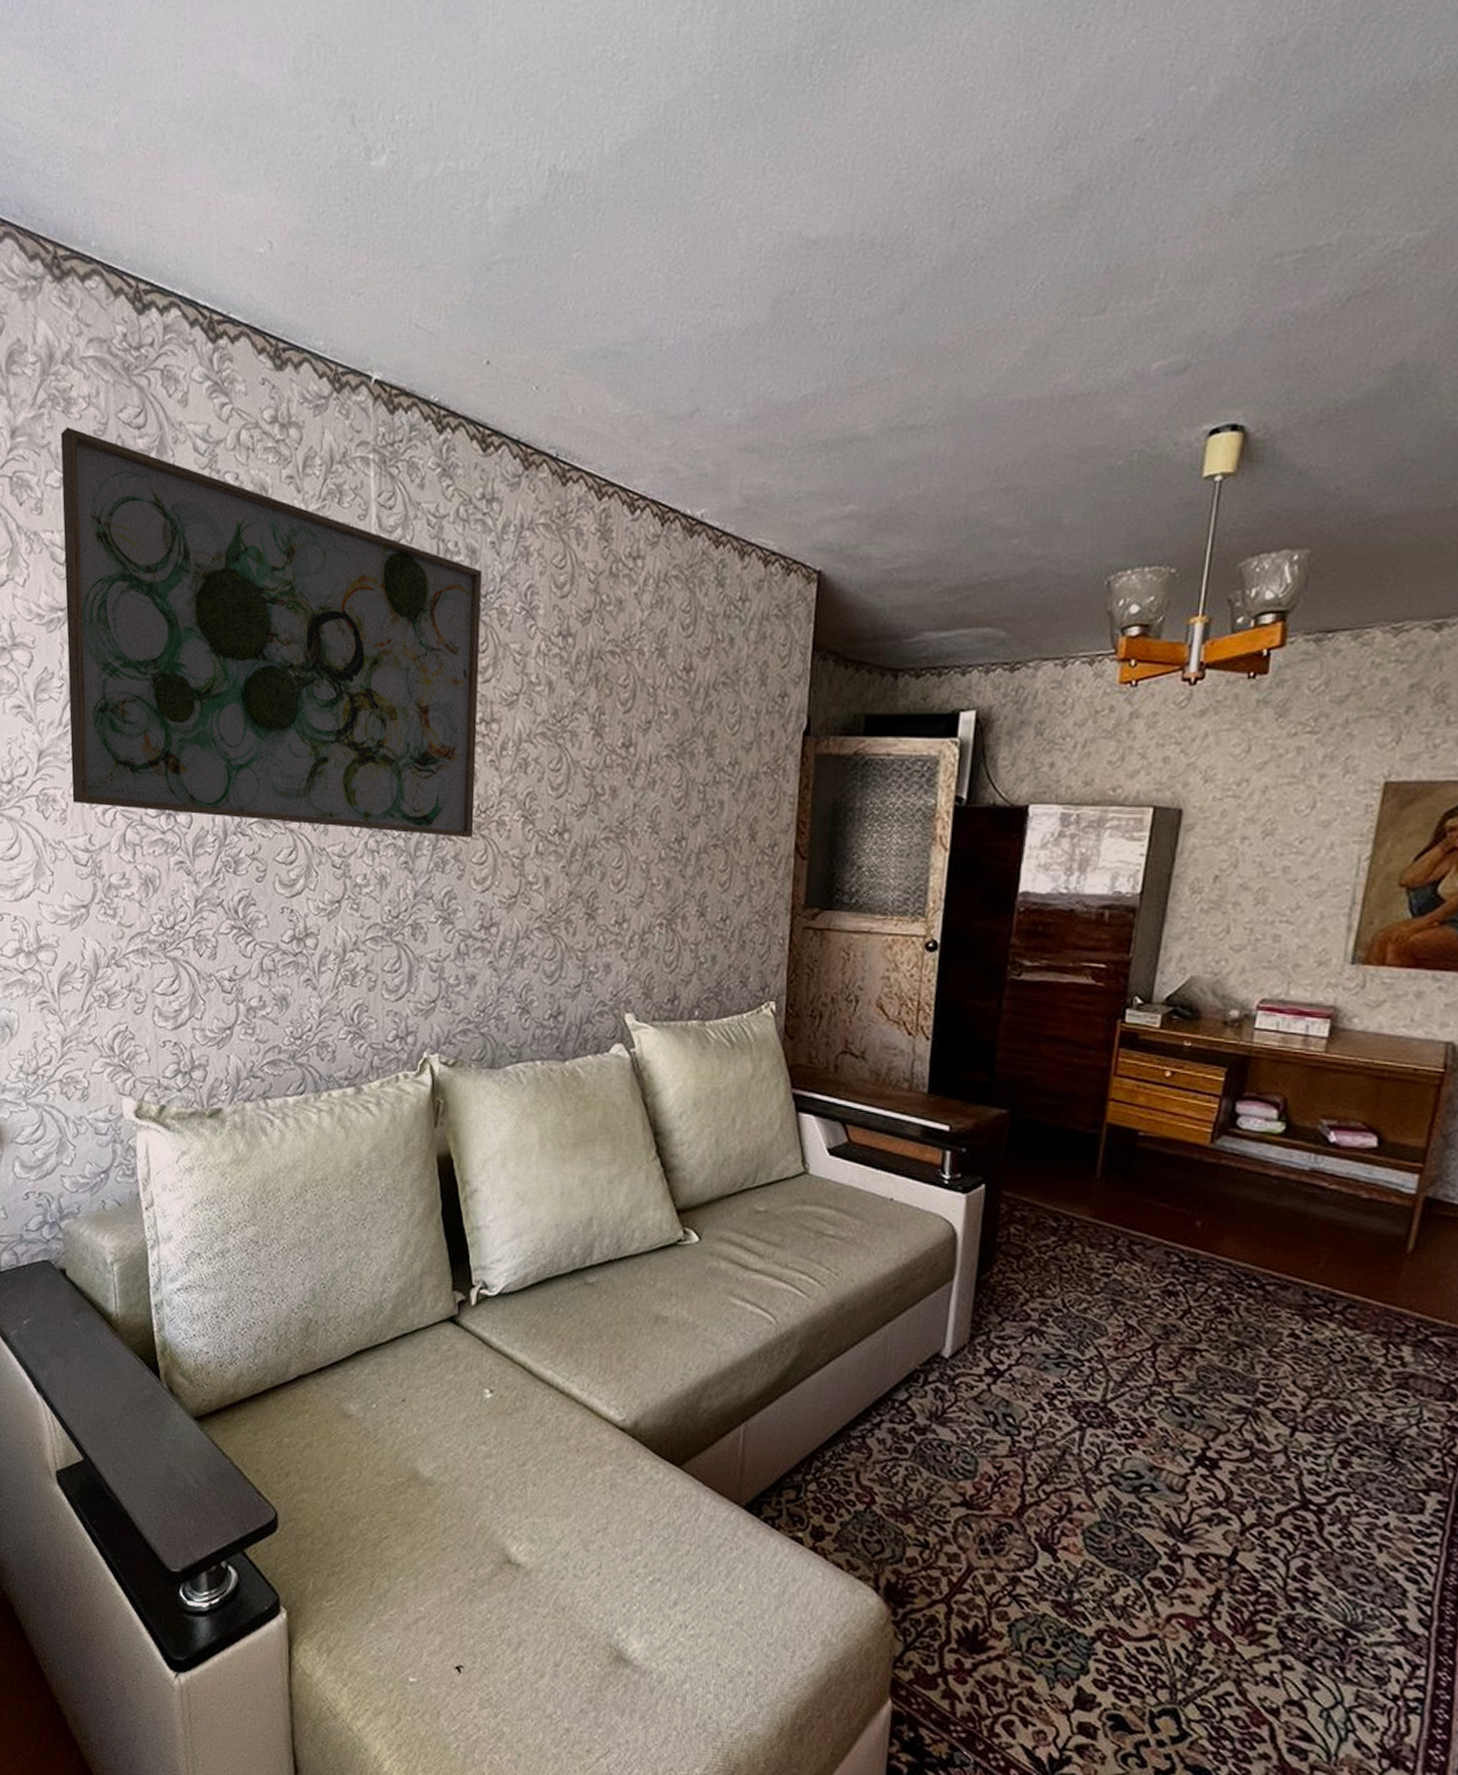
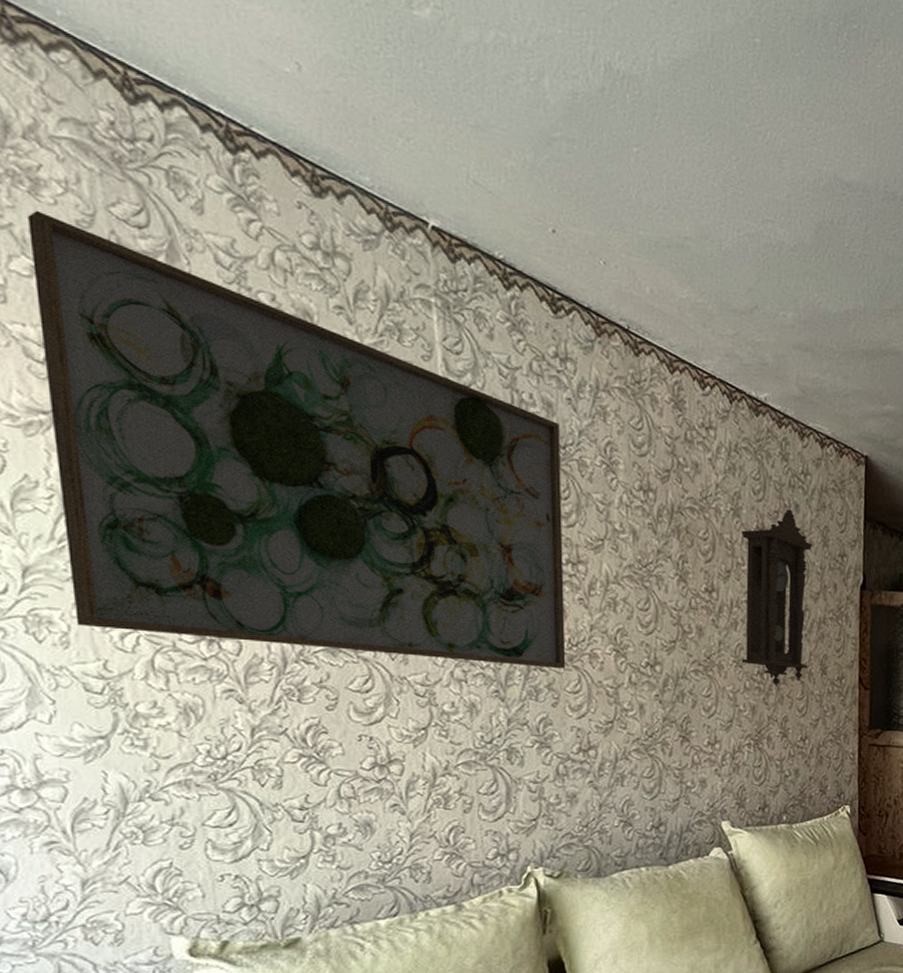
pendulum clock: none [657,644,748,856] -> present [741,509,813,686]

